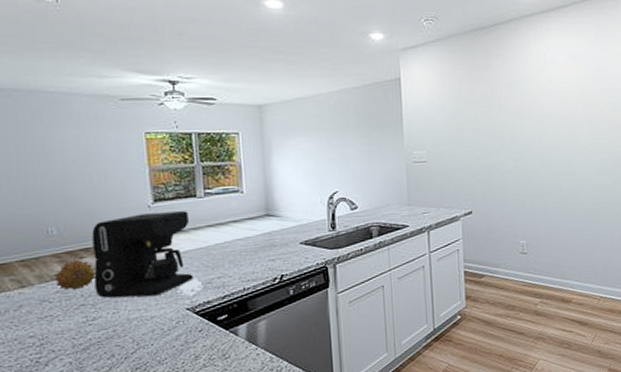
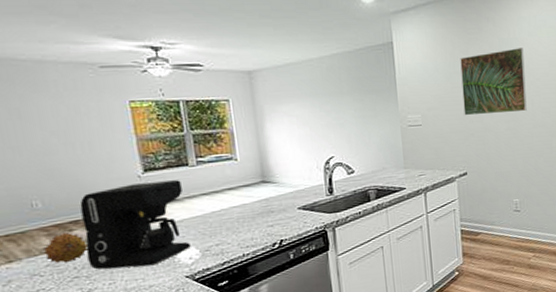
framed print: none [467,85,535,153] -> present [460,48,527,116]

